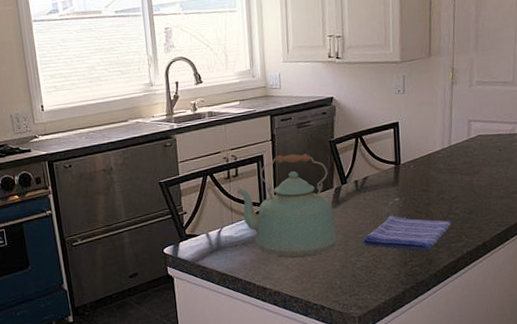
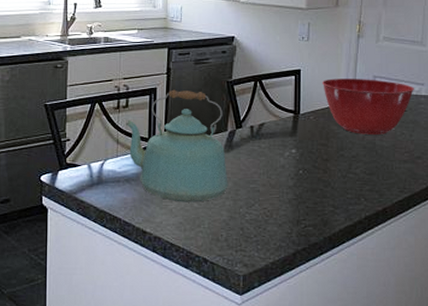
dish towel: present [362,215,452,251] -> none [254,167,350,211]
mixing bowl: none [419,123,509,177] -> present [321,78,415,135]

